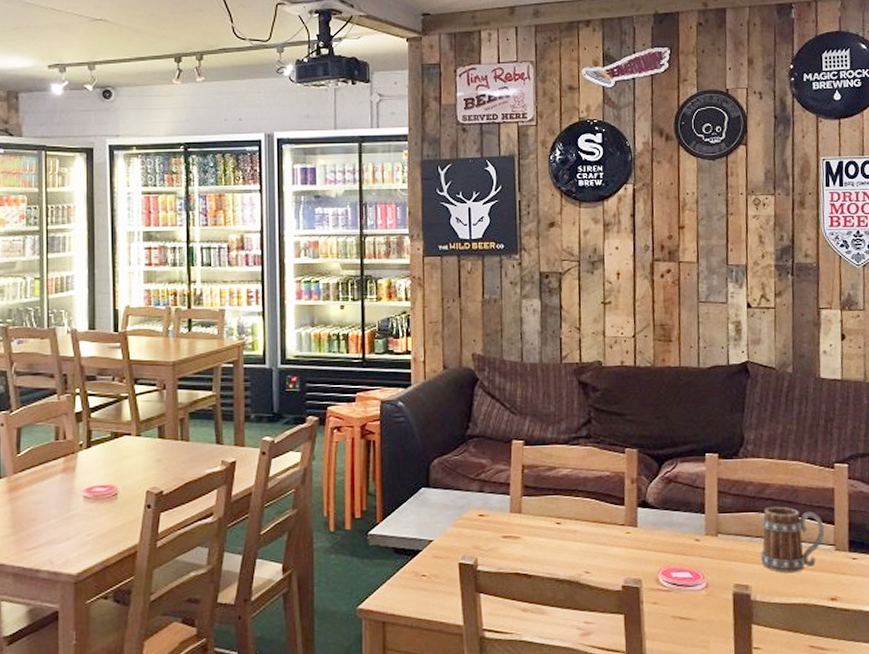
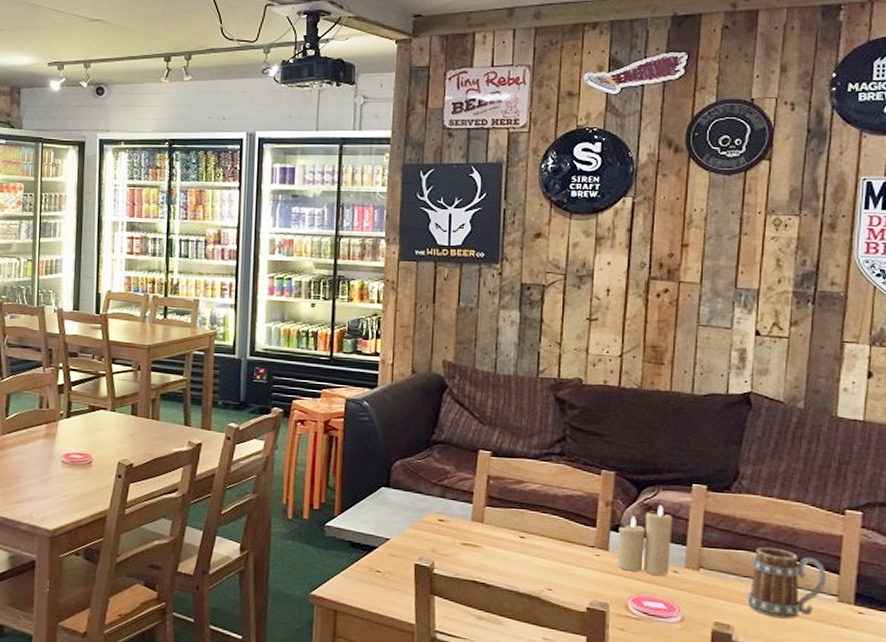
candle: none [644,477,692,546] -> present [617,505,672,577]

